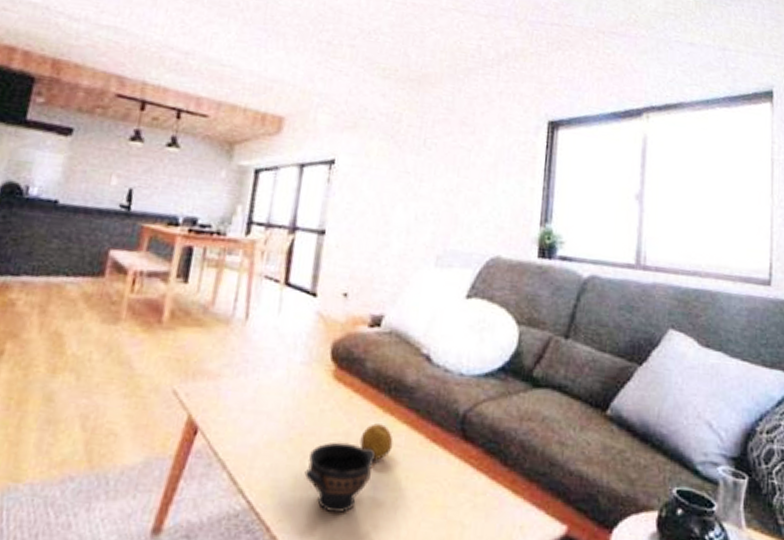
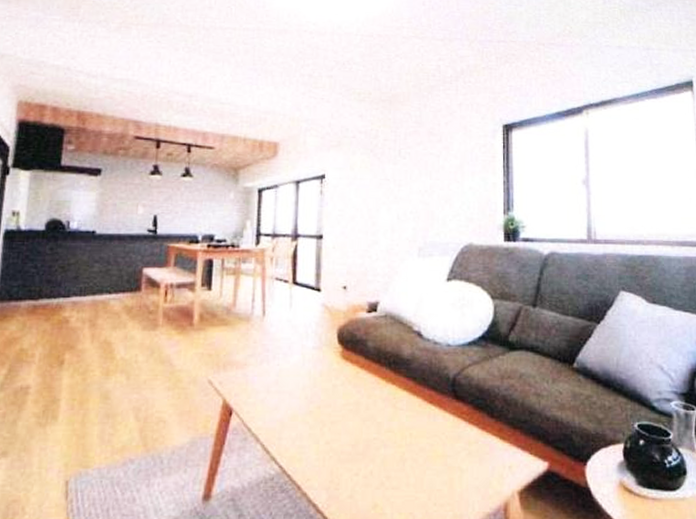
bowl: present [304,442,376,514] -> none [325,410,383,470]
fruit: present [359,423,393,461] -> none [369,393,397,423]

